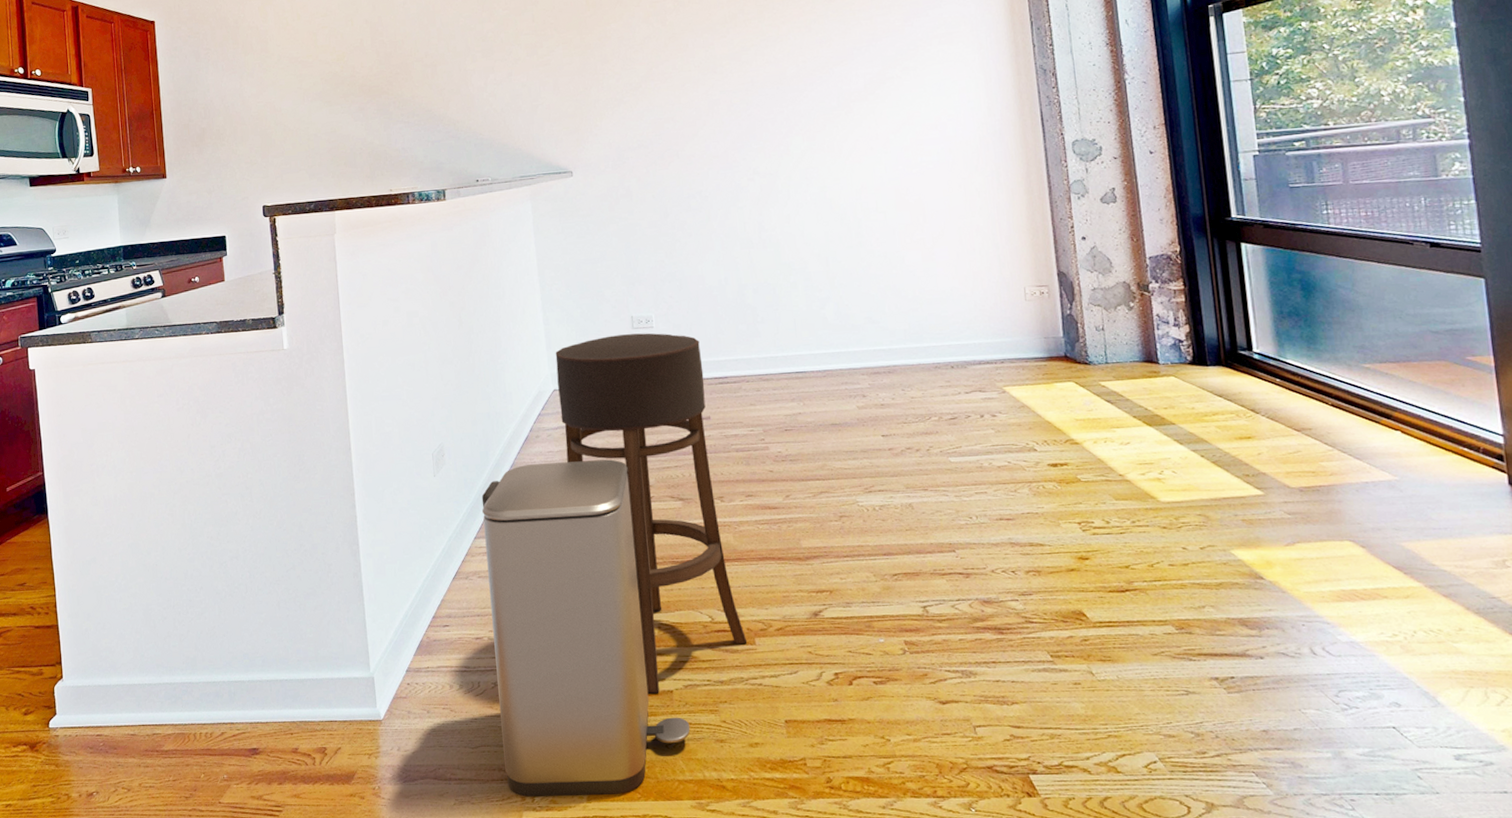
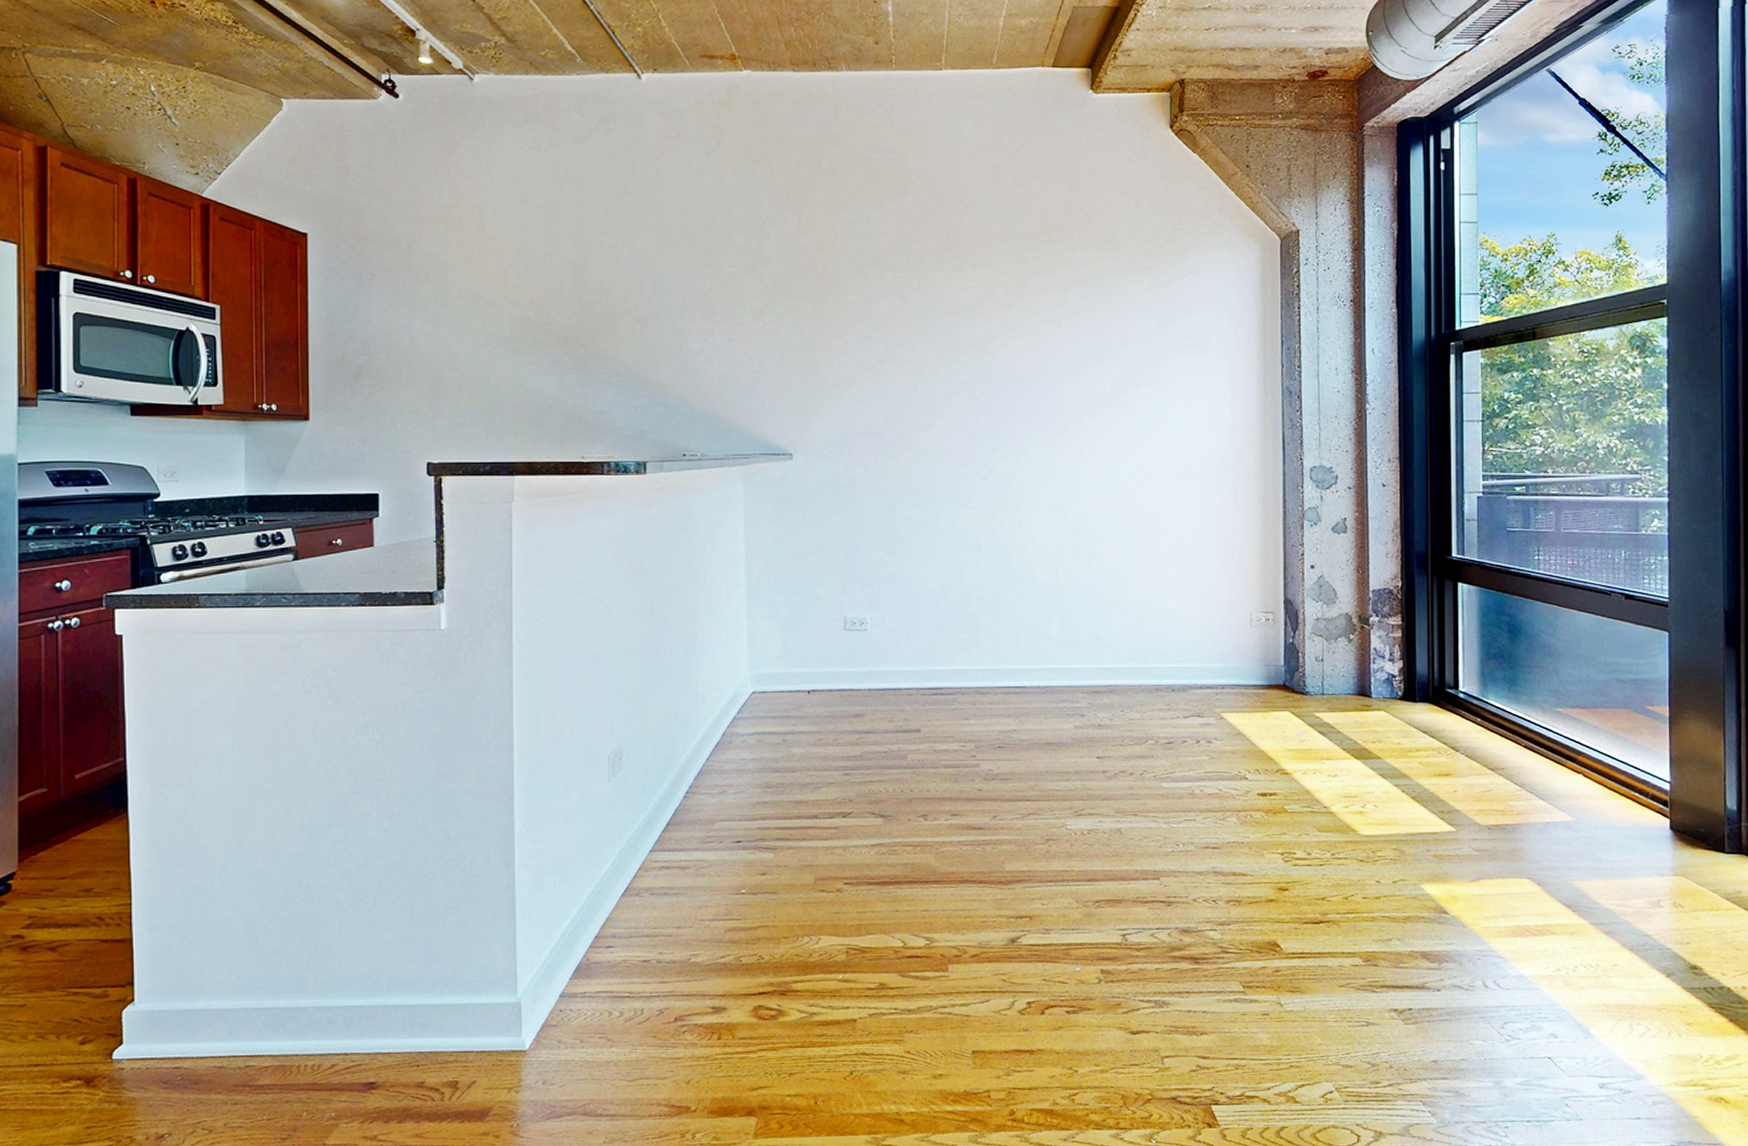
pedal bin: present [481,459,691,797] -> none [660,770,872,1134]
bar stool: present [555,333,747,694] -> none [757,636,939,1023]

